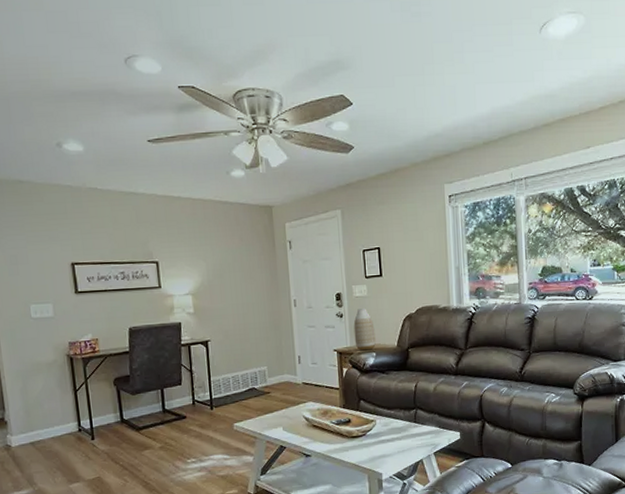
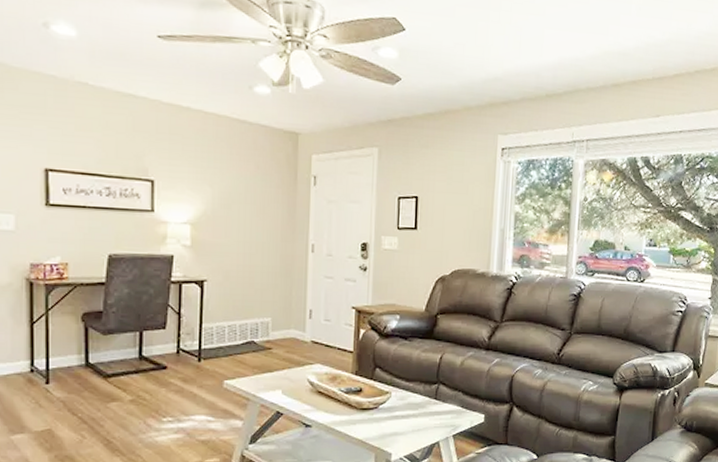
vase: present [353,308,376,351] -> none [377,263,402,312]

